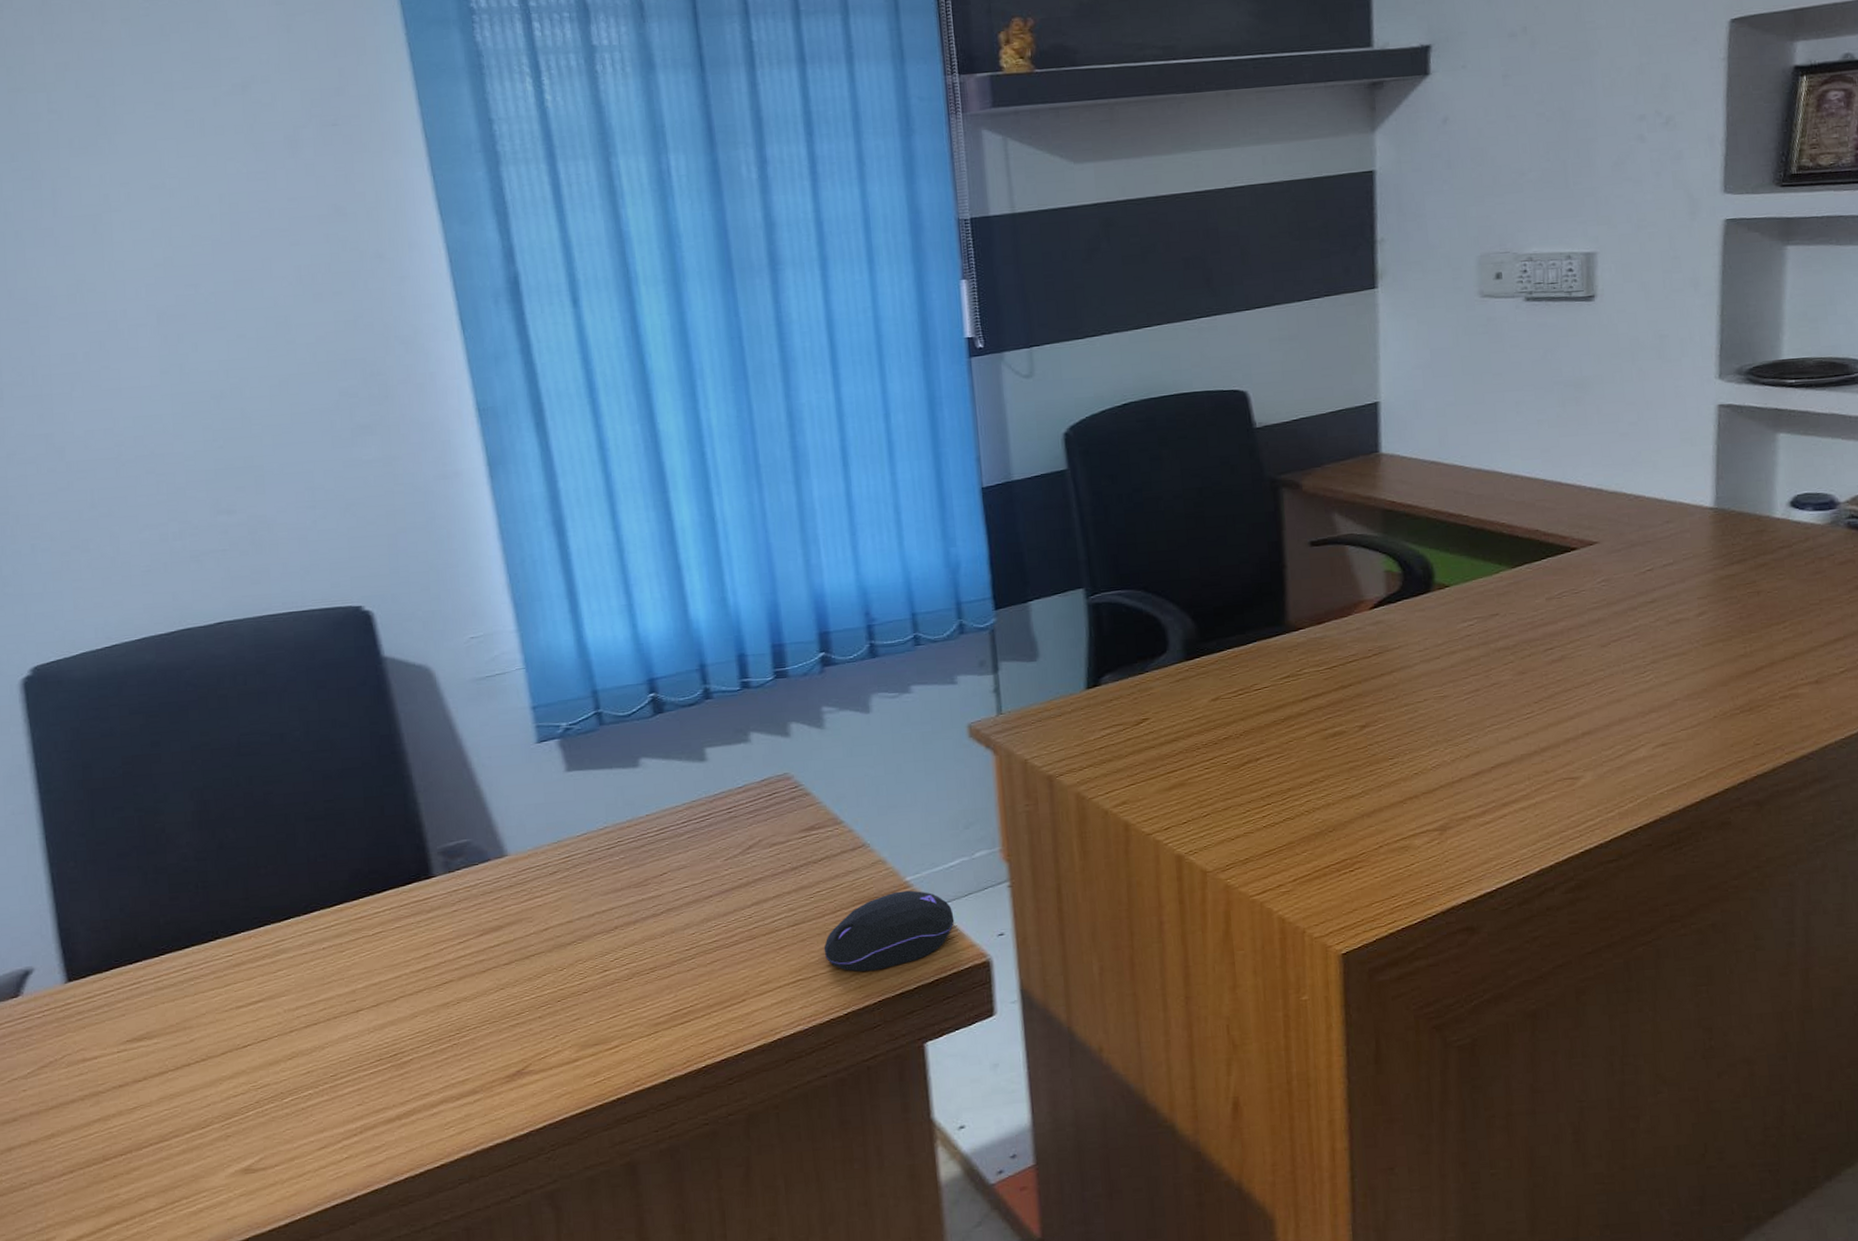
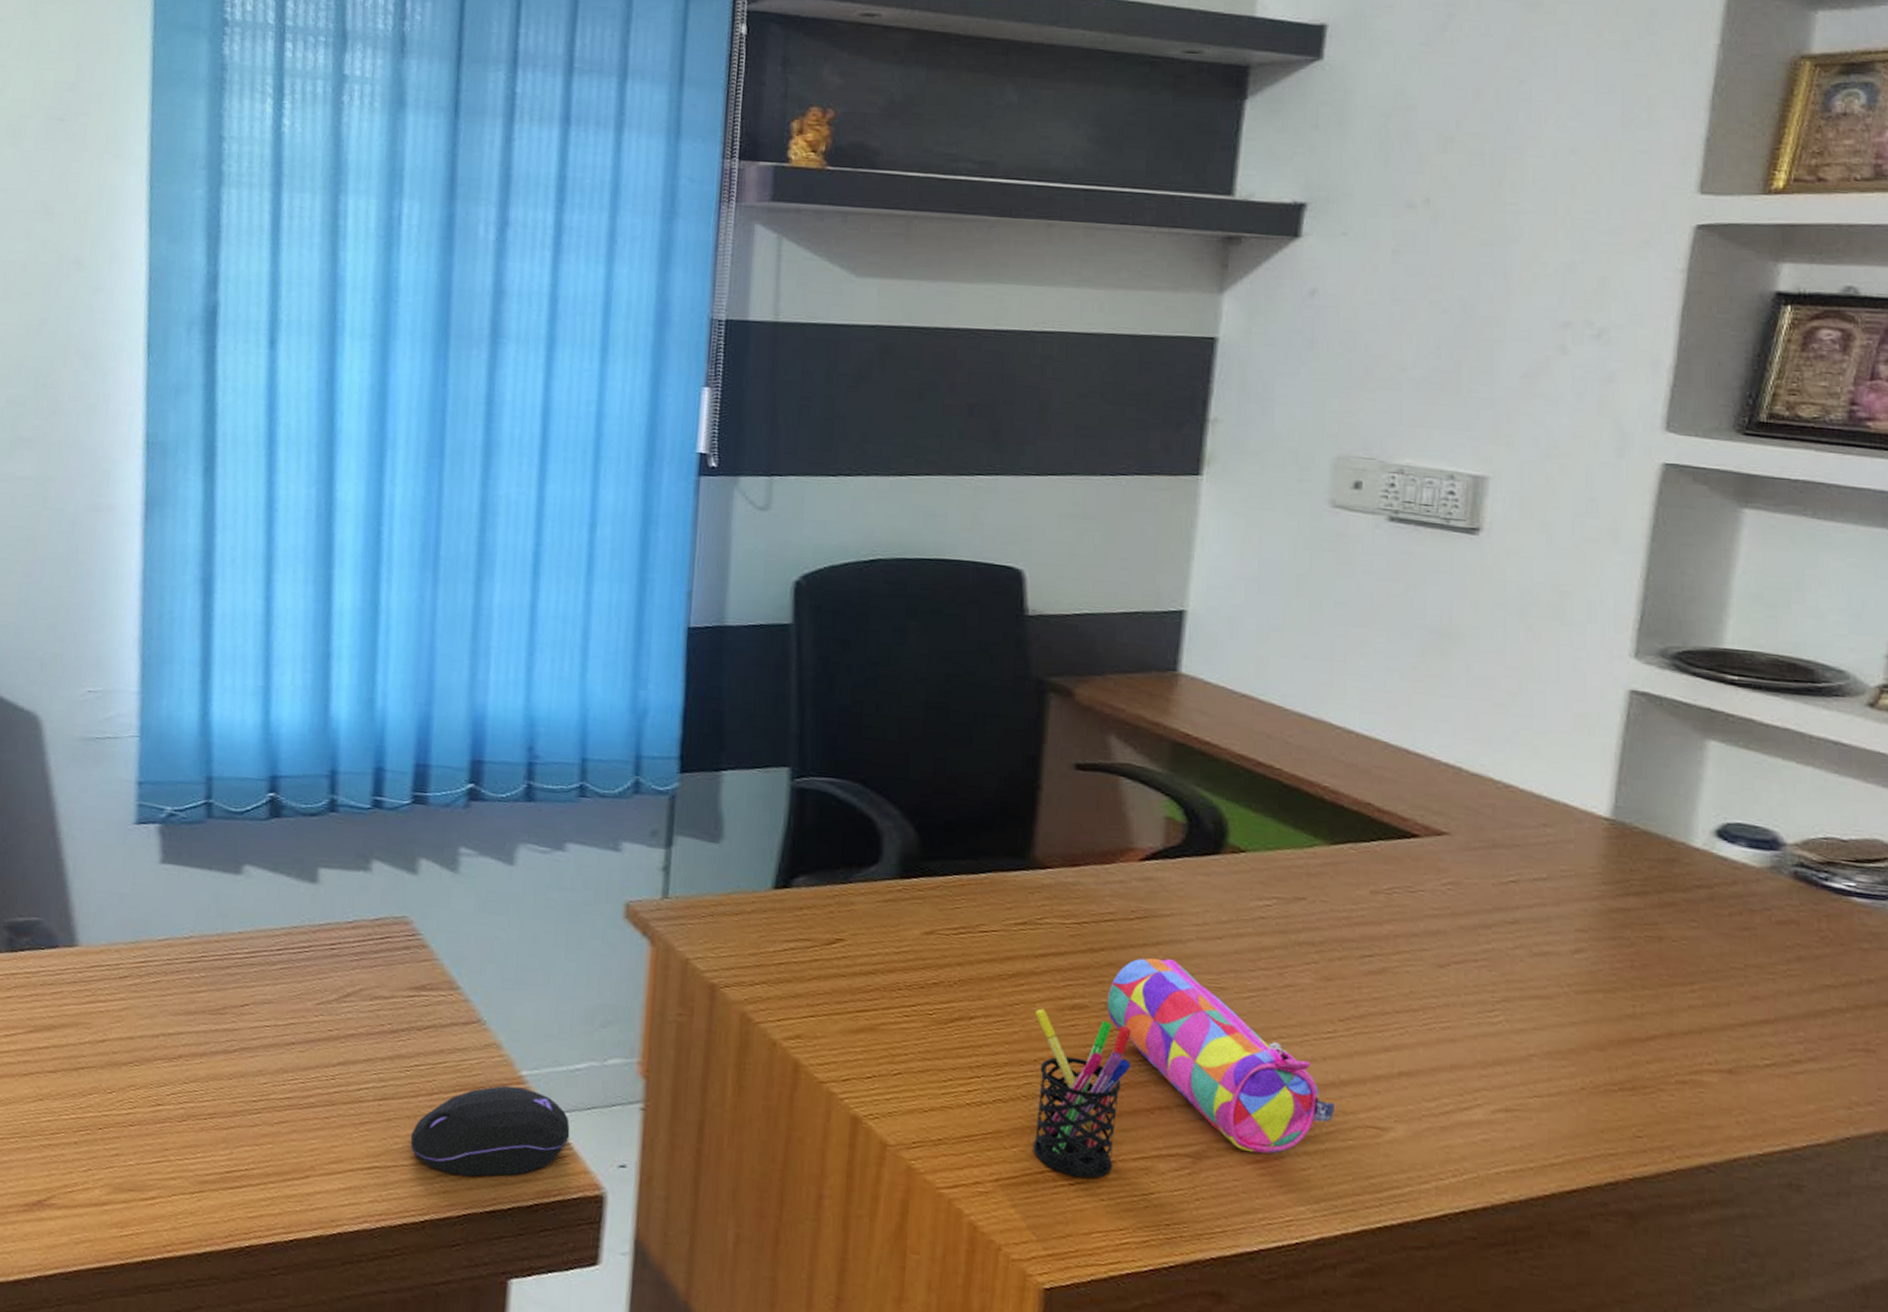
pen holder: none [1305,740,1384,865] -> present [1033,1008,1132,1179]
pencil case: none [1359,682,1539,817] -> present [1106,957,1334,1154]

